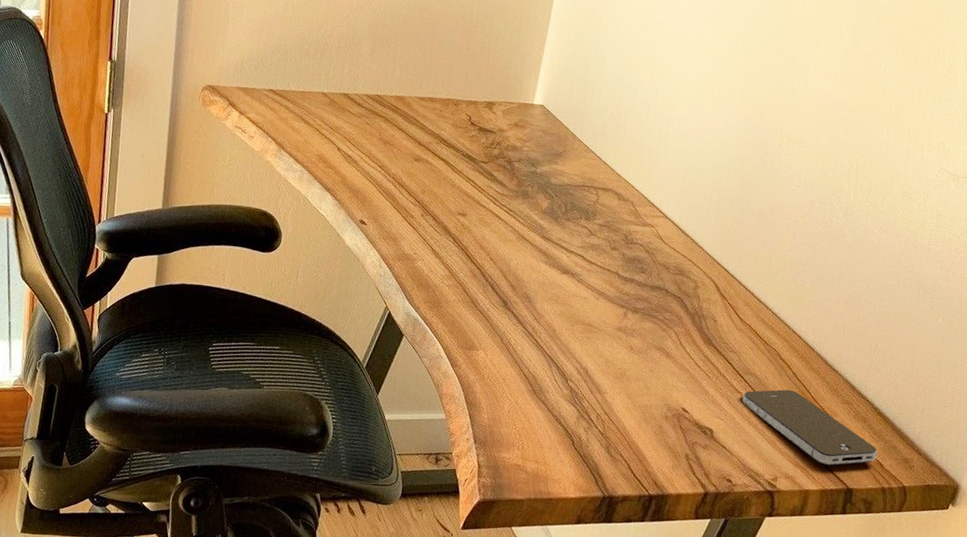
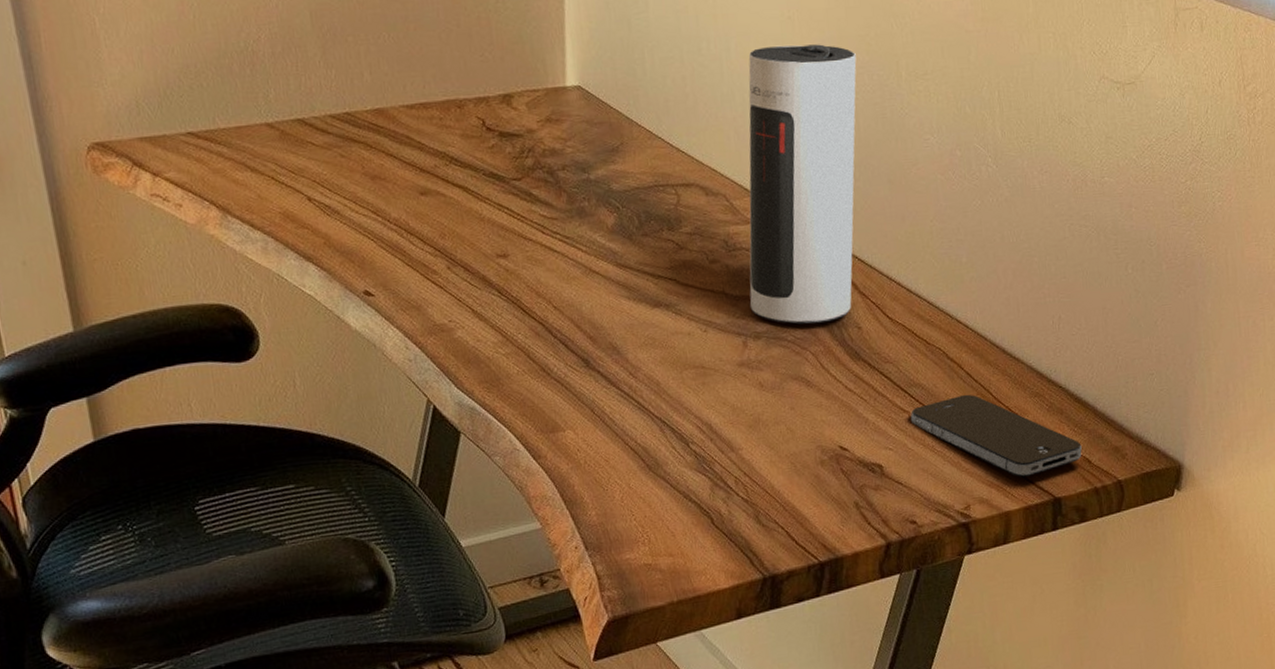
speaker: none [634,101,751,311] -> present [748,44,857,324]

